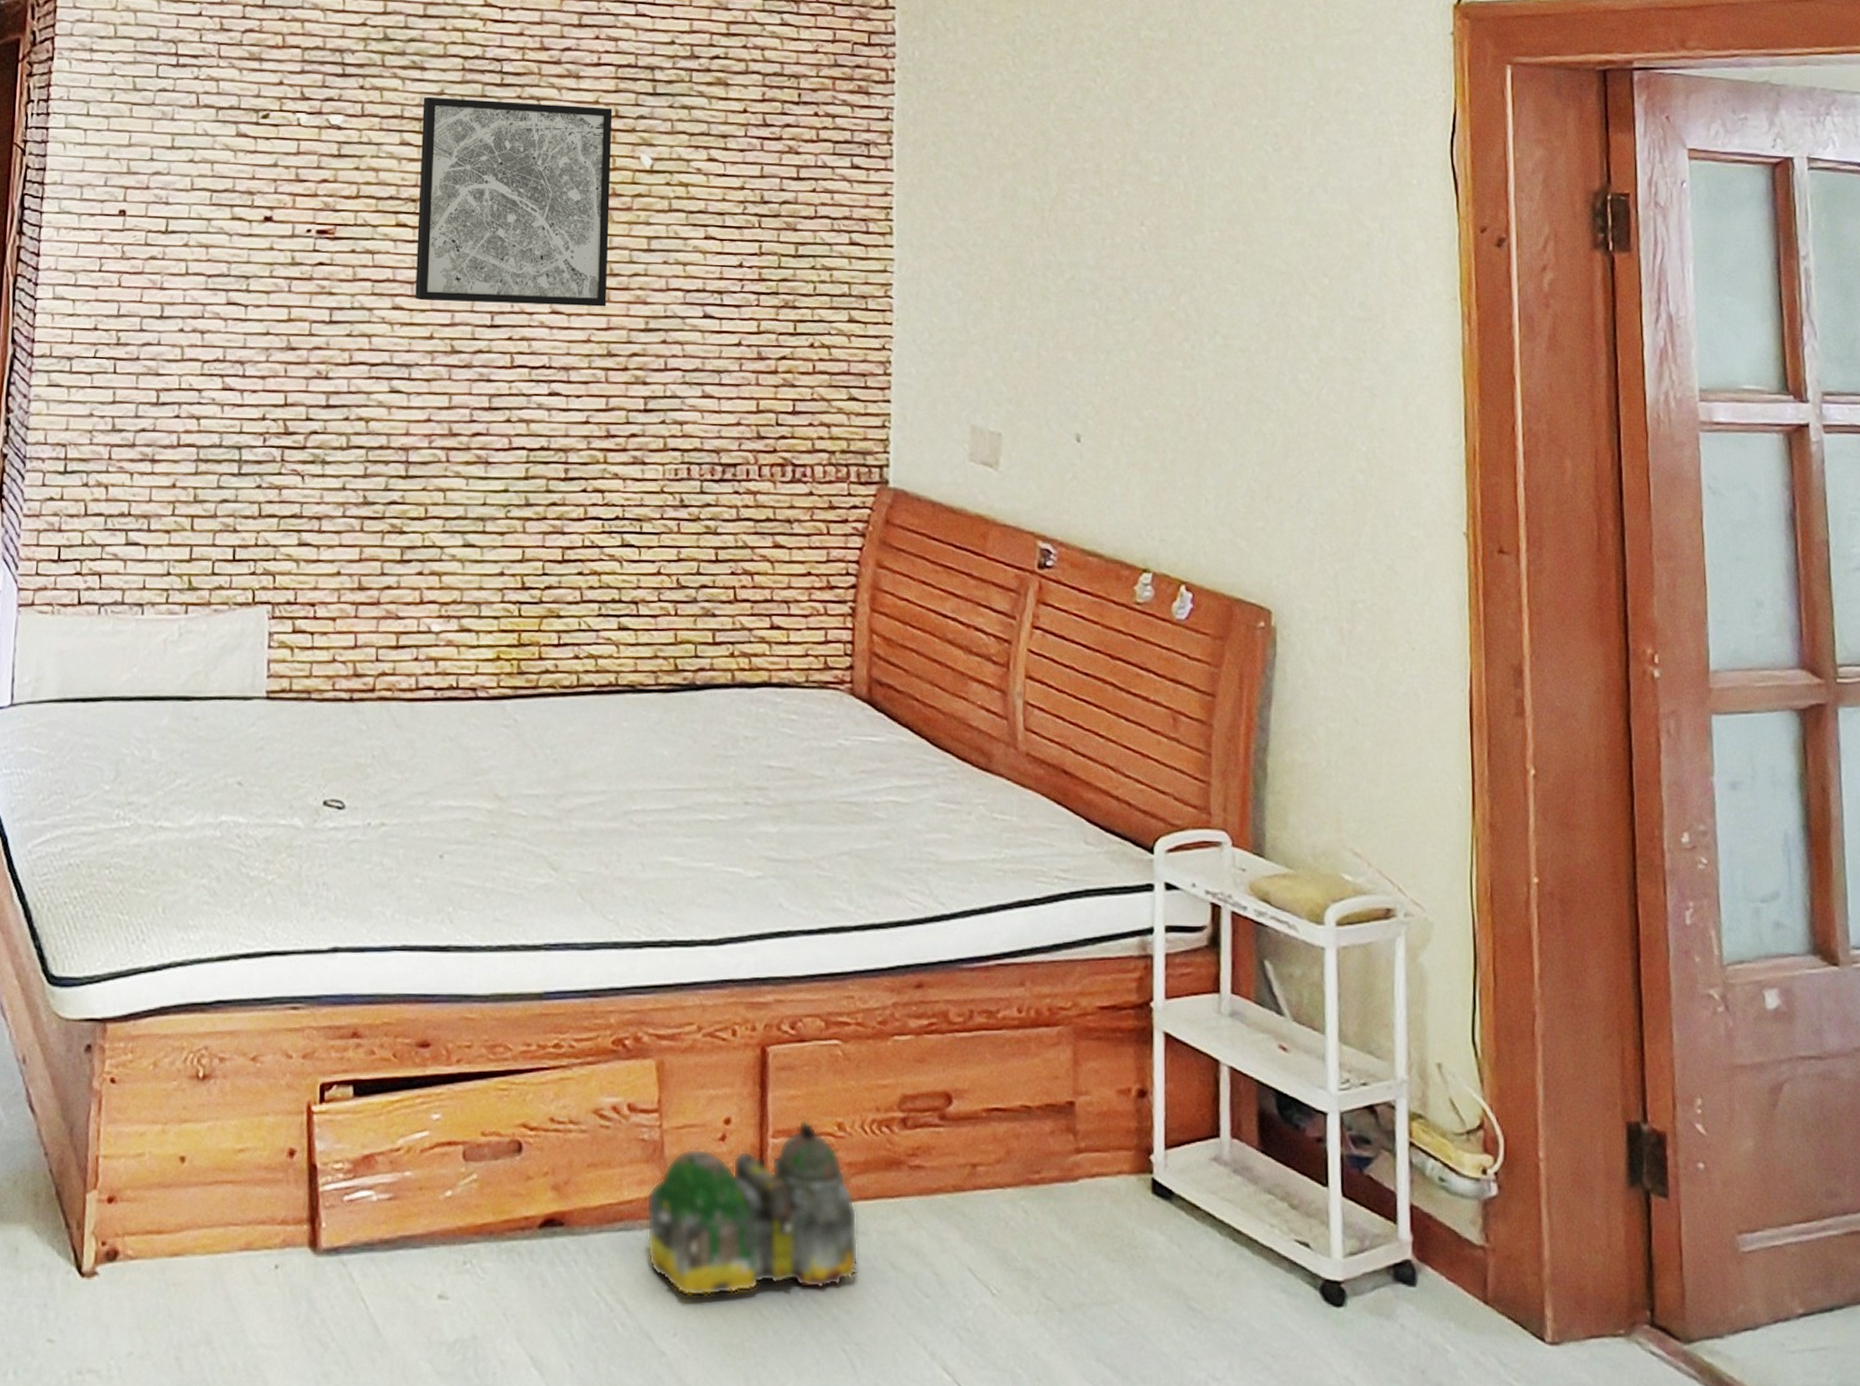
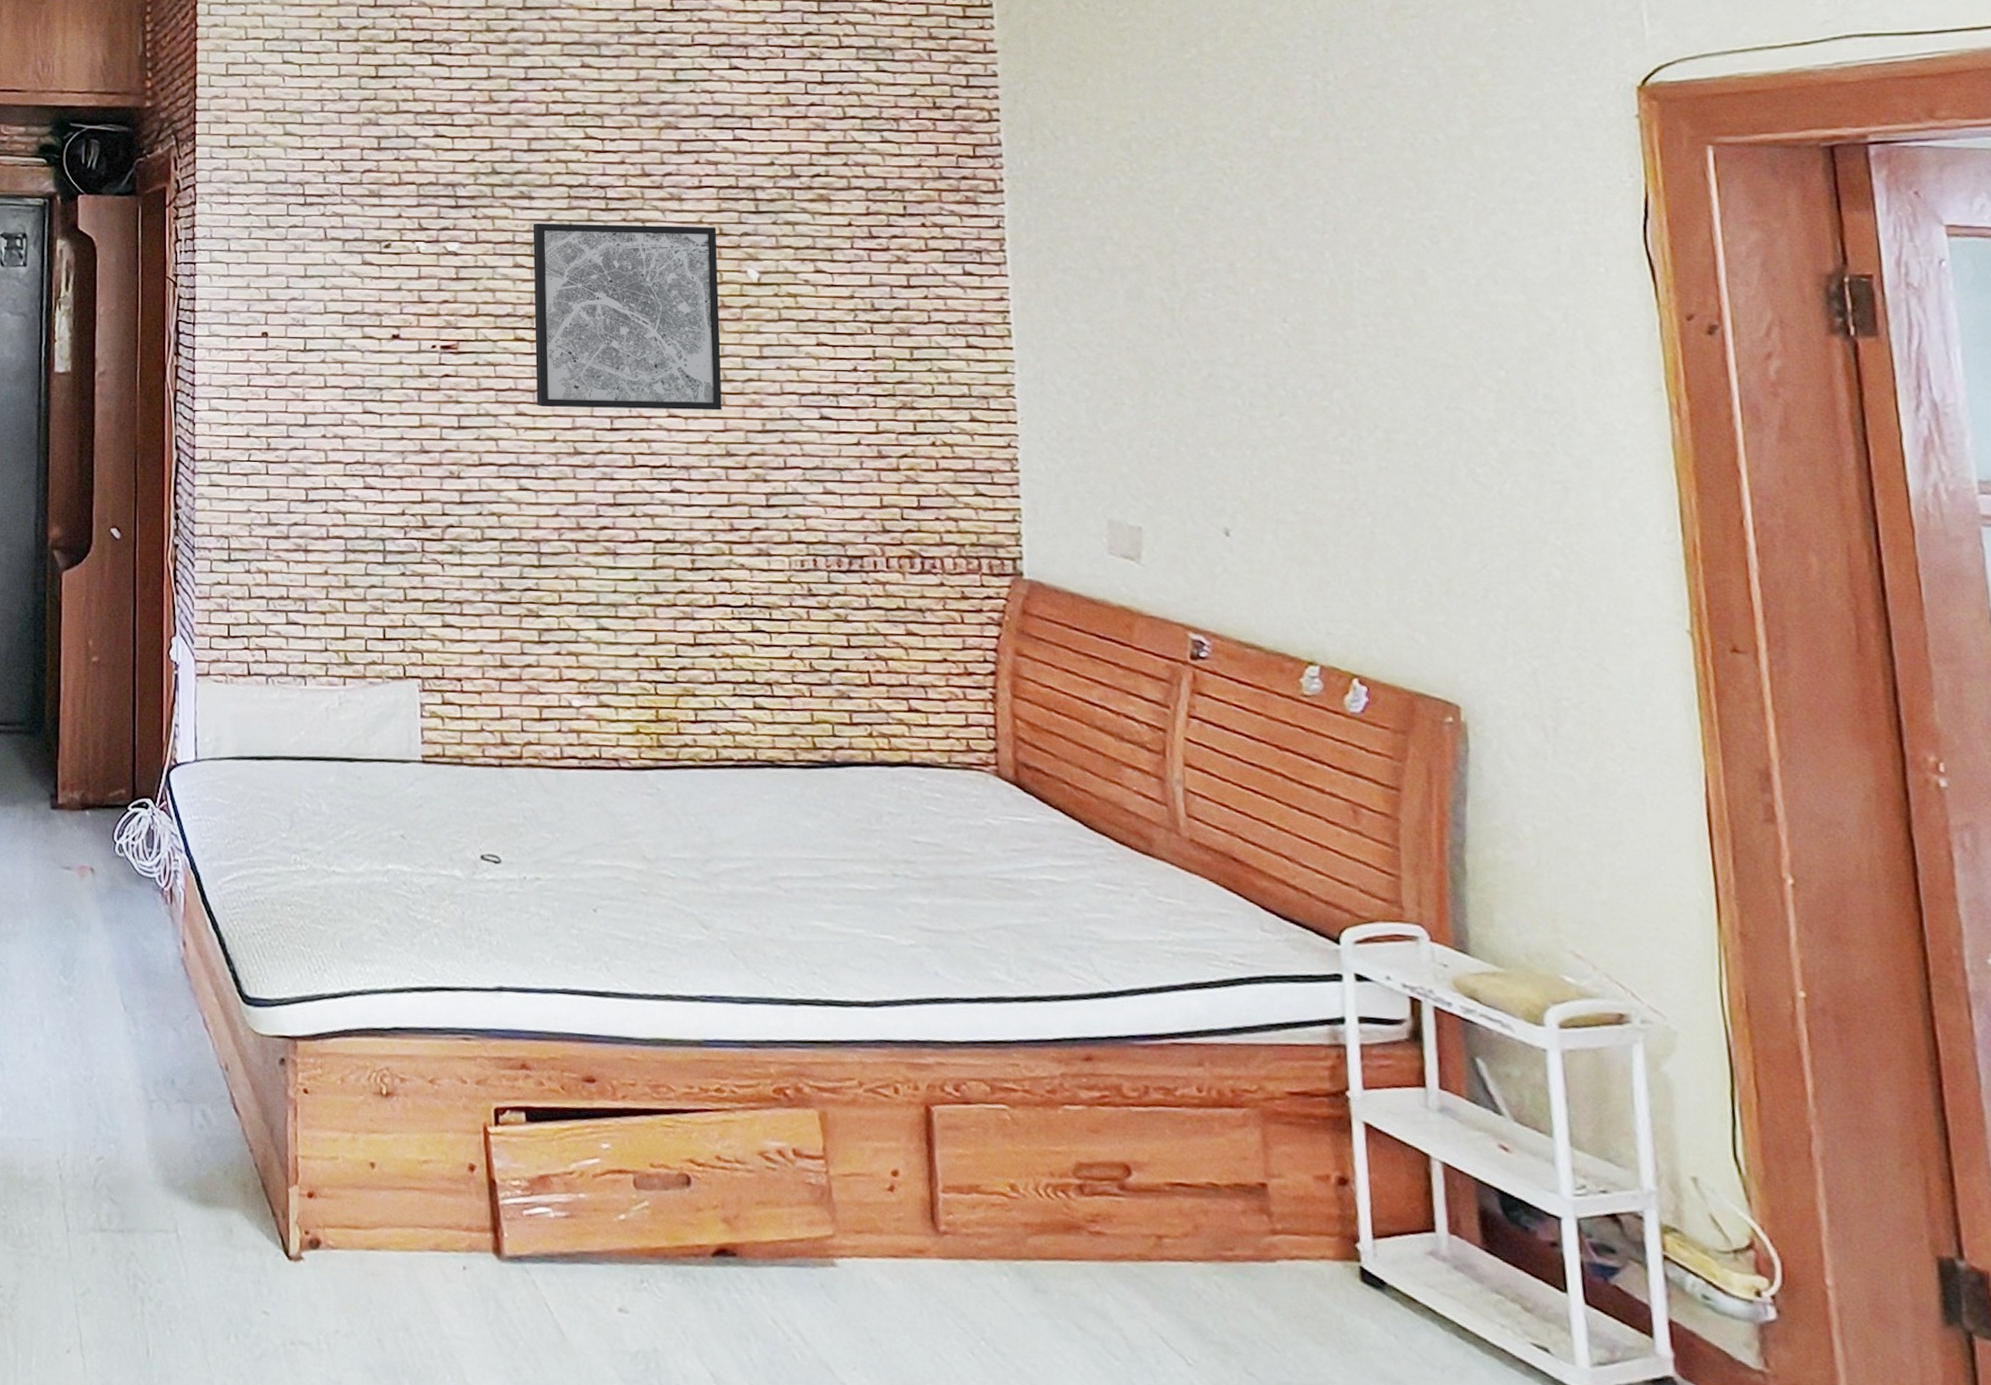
architectural model: present [646,1119,859,1297] -> none [817,1177,1041,1342]

